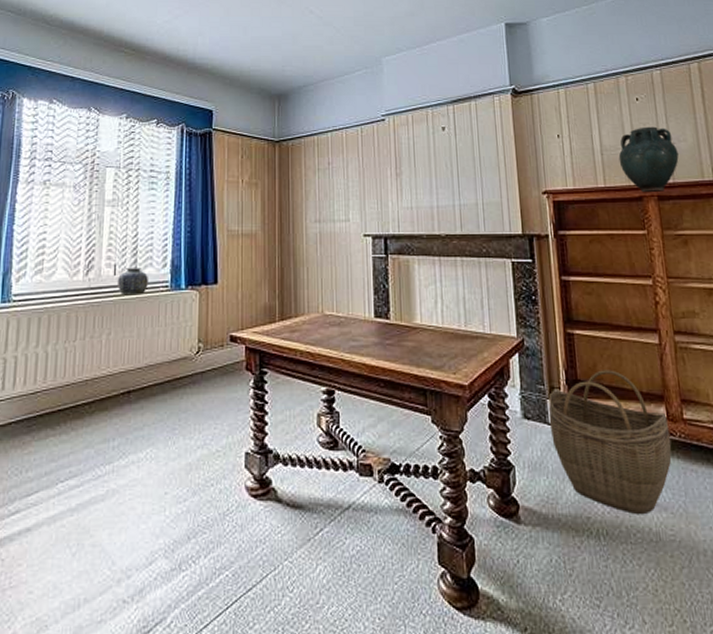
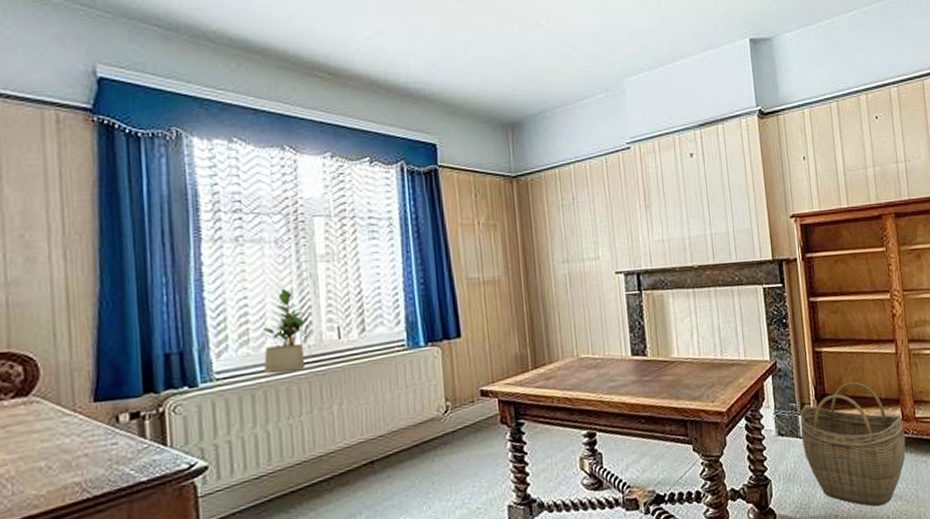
potted plant: none [51,227,93,301] -> present [263,288,309,374]
vase: present [117,268,149,296] -> none [343,328,382,360]
vase: present [618,126,679,193] -> none [860,144,914,211]

